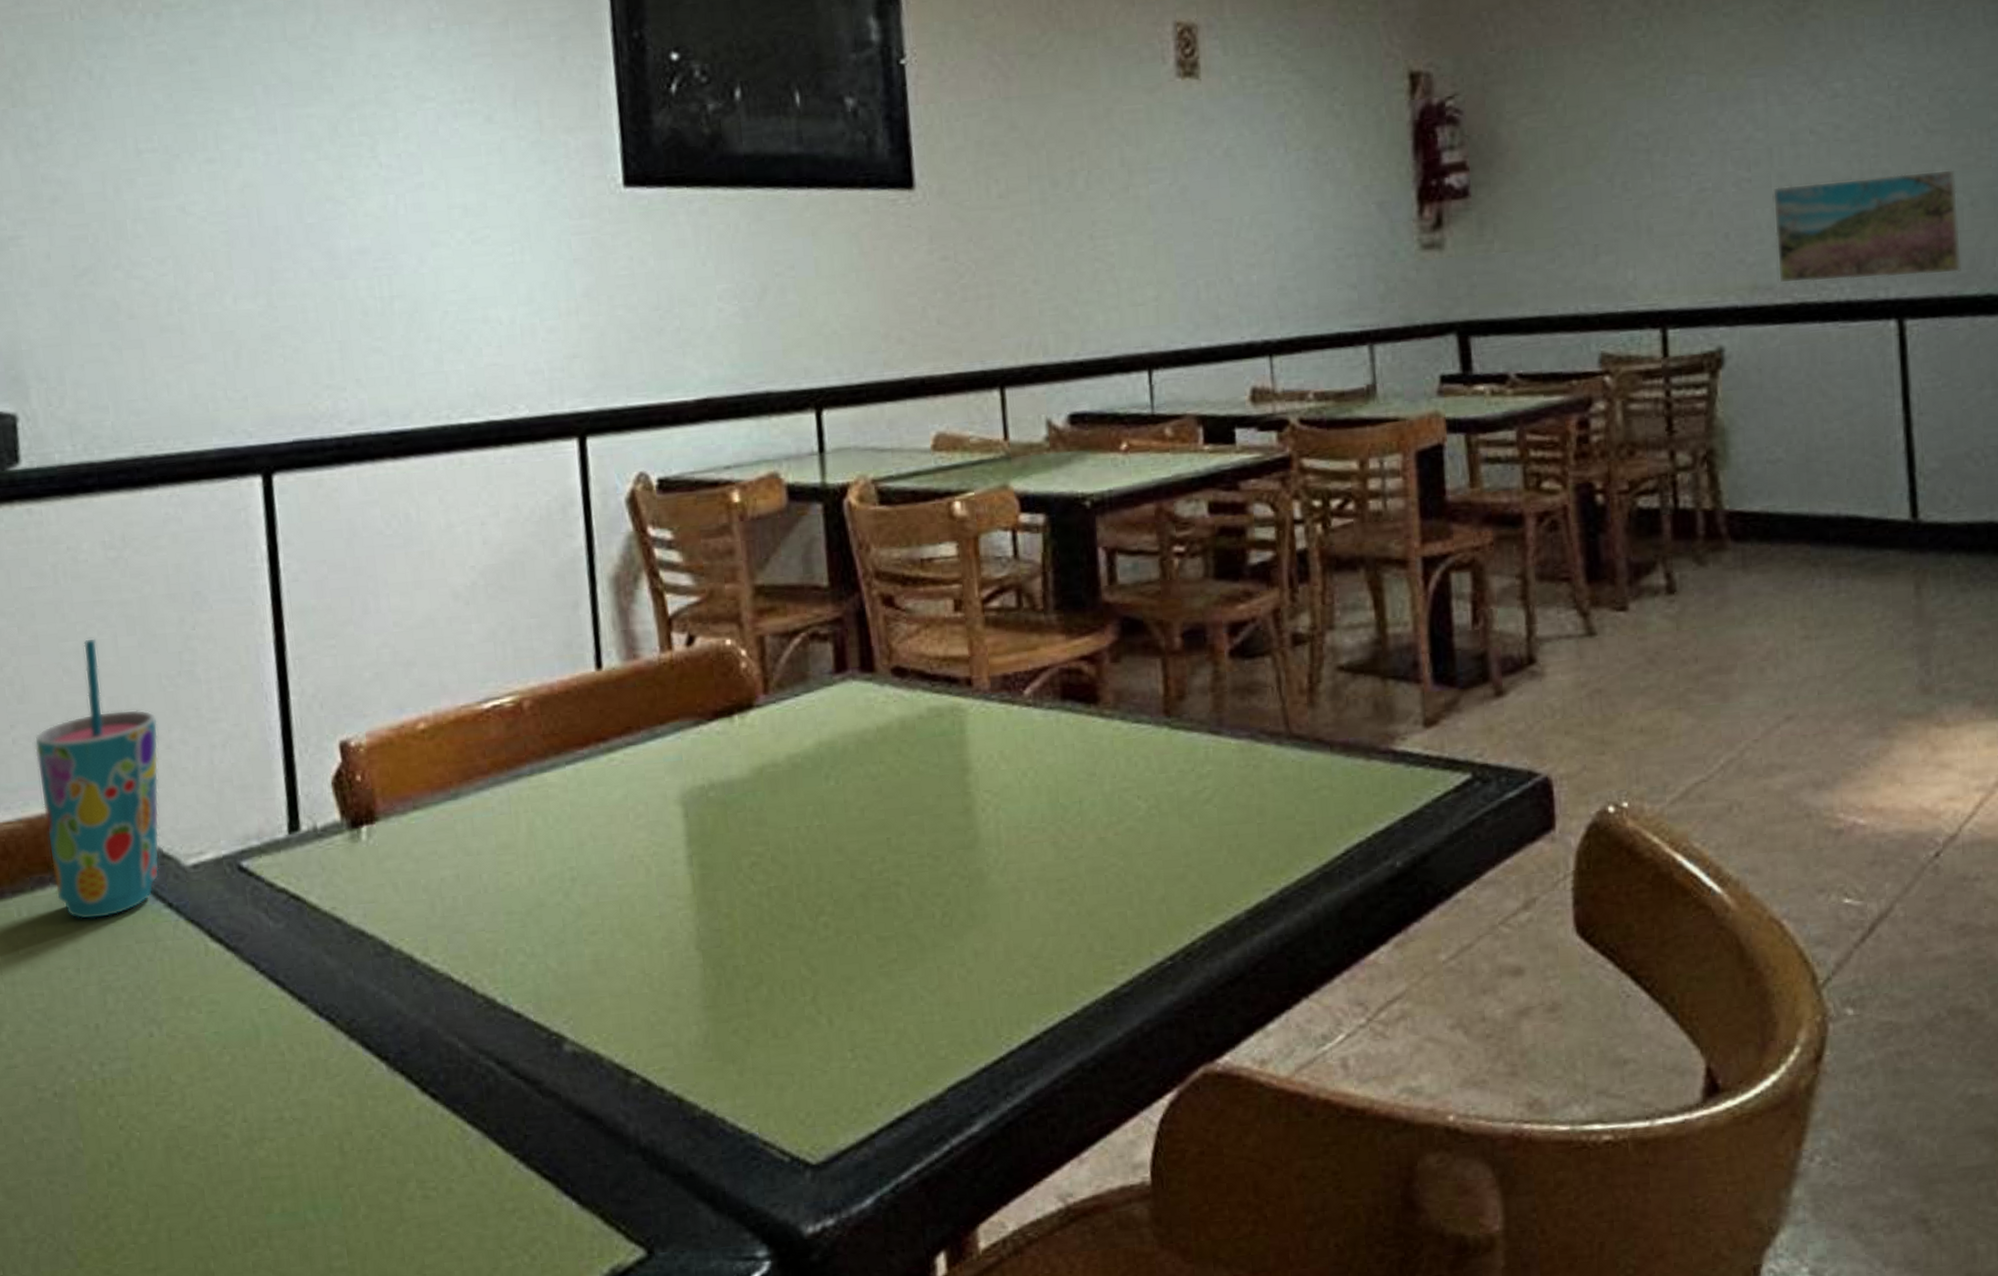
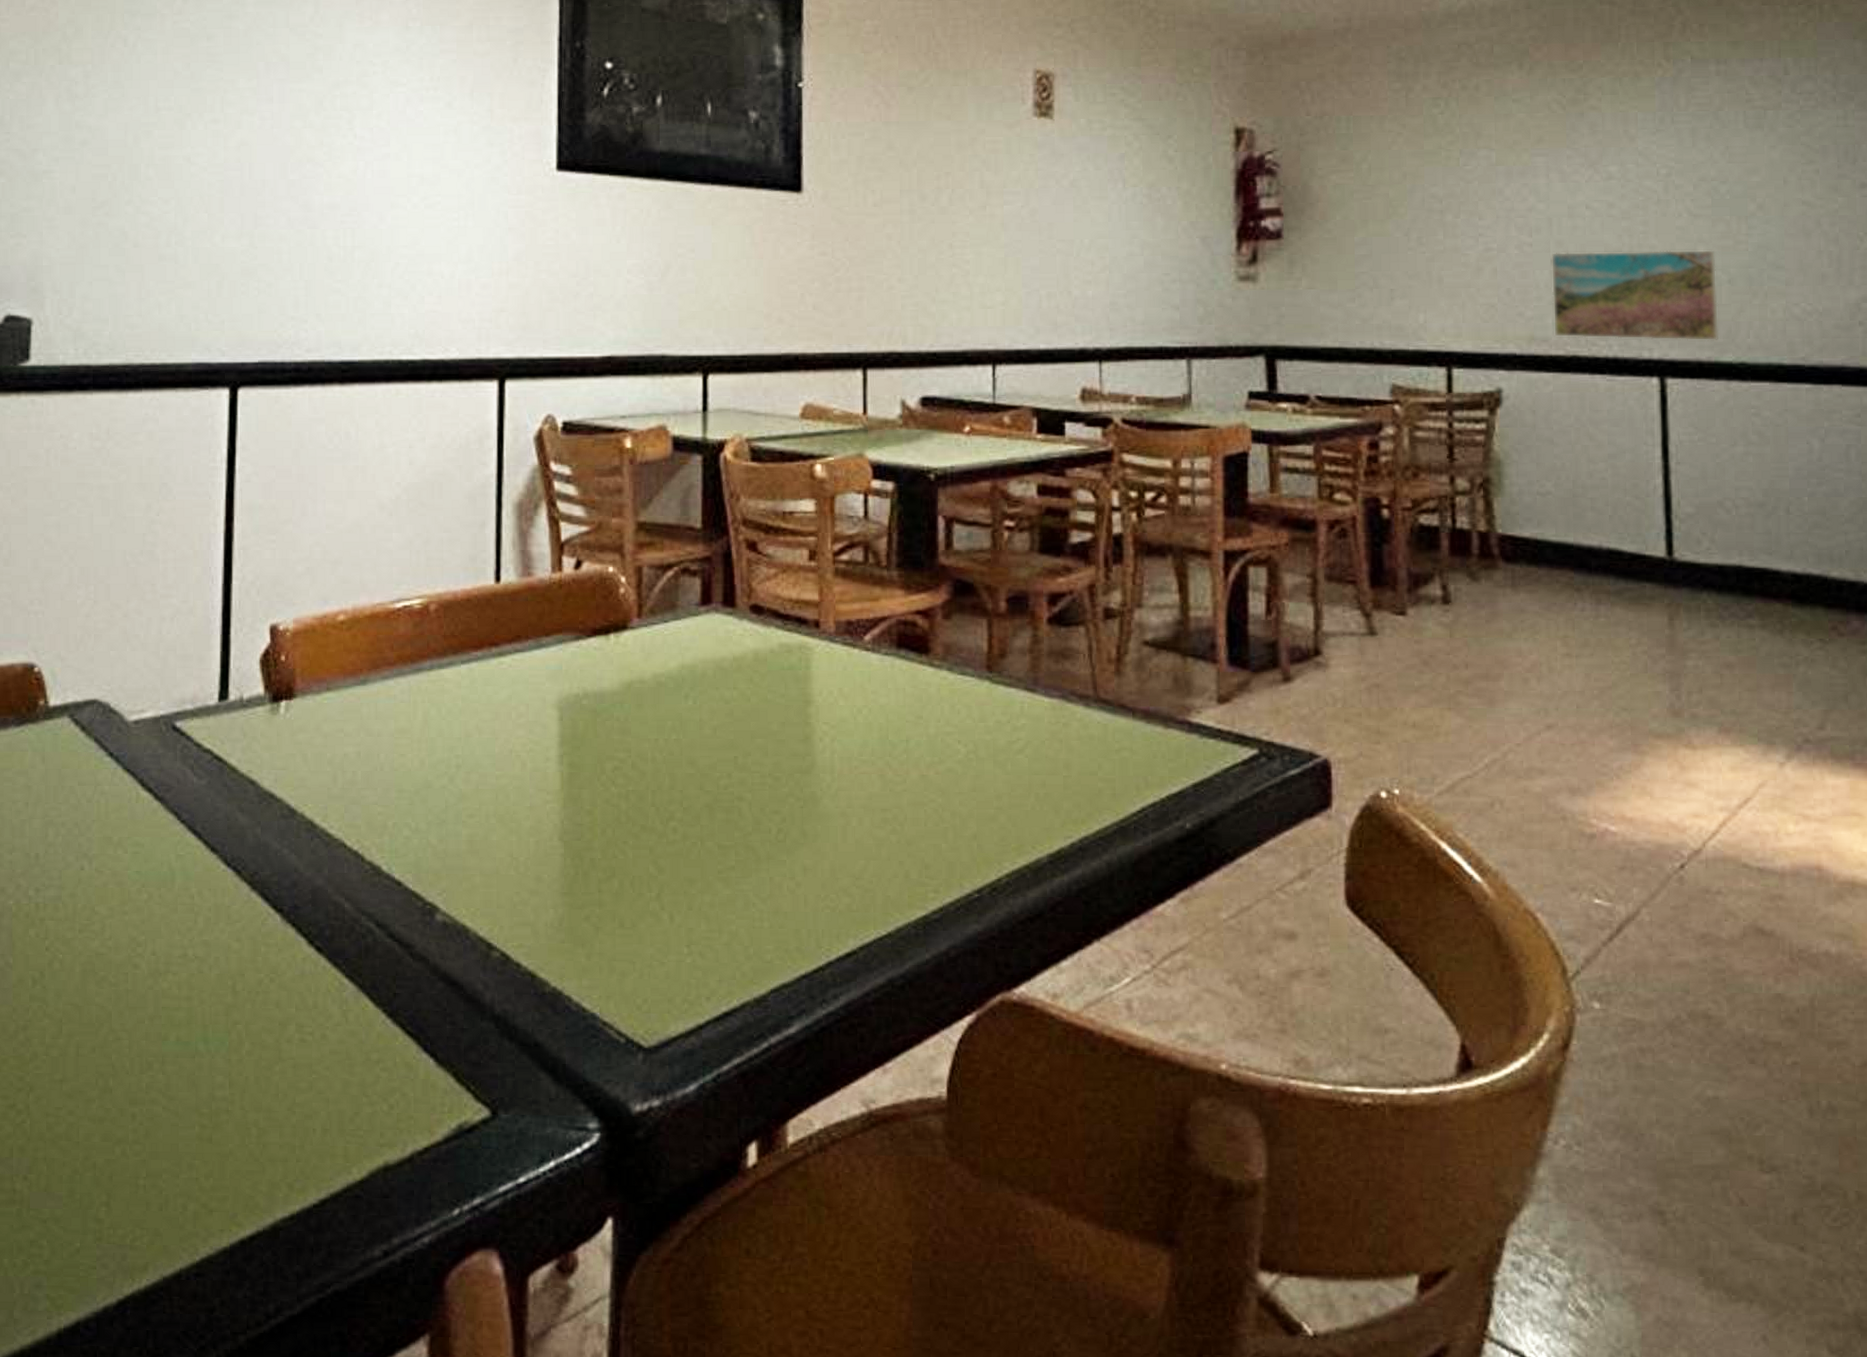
cup: present [34,639,160,920] -> none [13,516,118,760]

